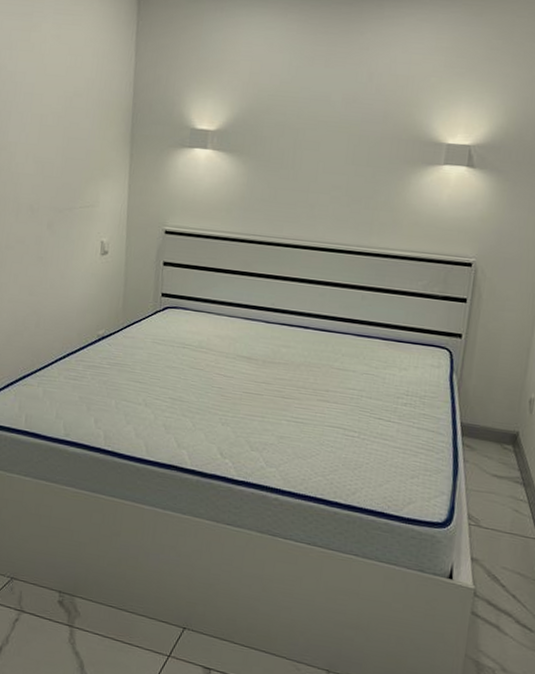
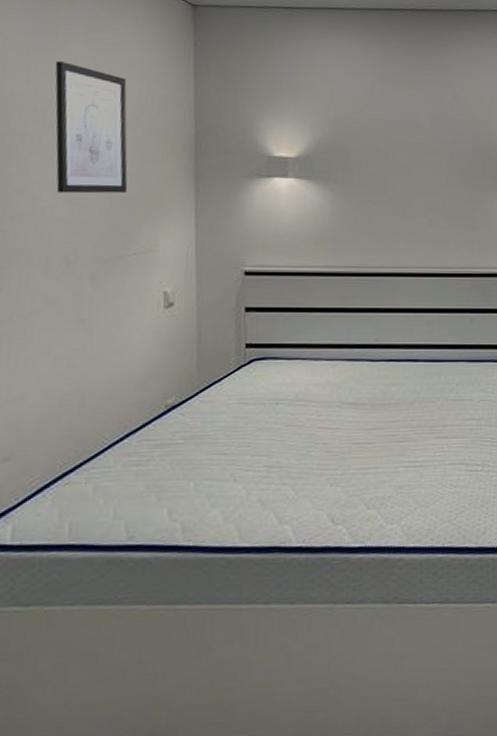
wall art: none [27,40,82,155] -> present [55,61,128,194]

